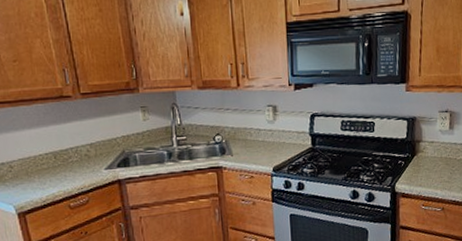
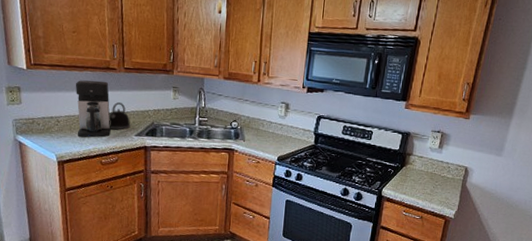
coffee maker: none [25,112,77,182] -> present [75,80,112,138]
kettle: none [70,134,99,167] -> present [108,102,131,131]

